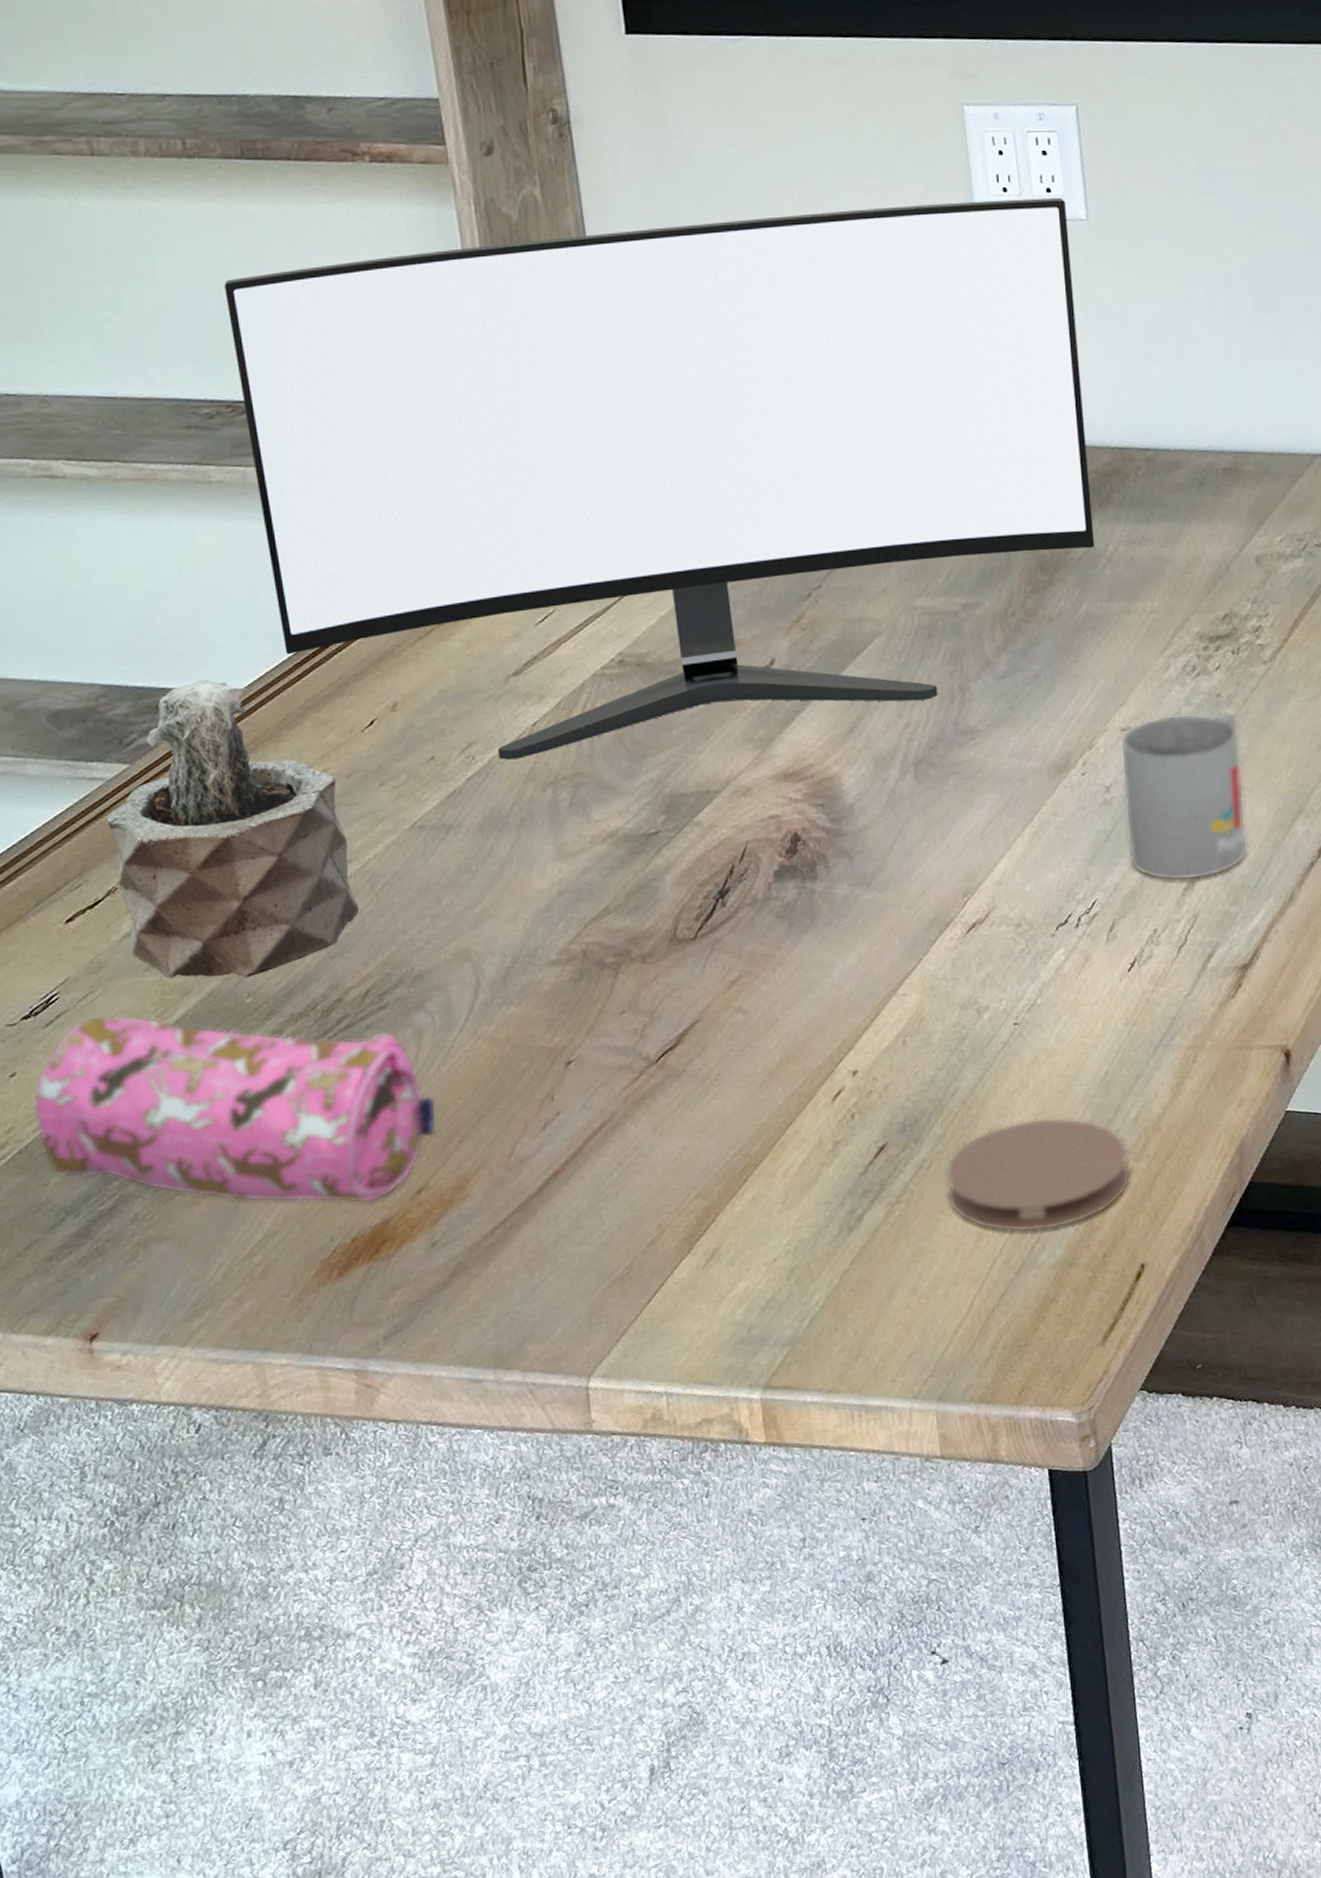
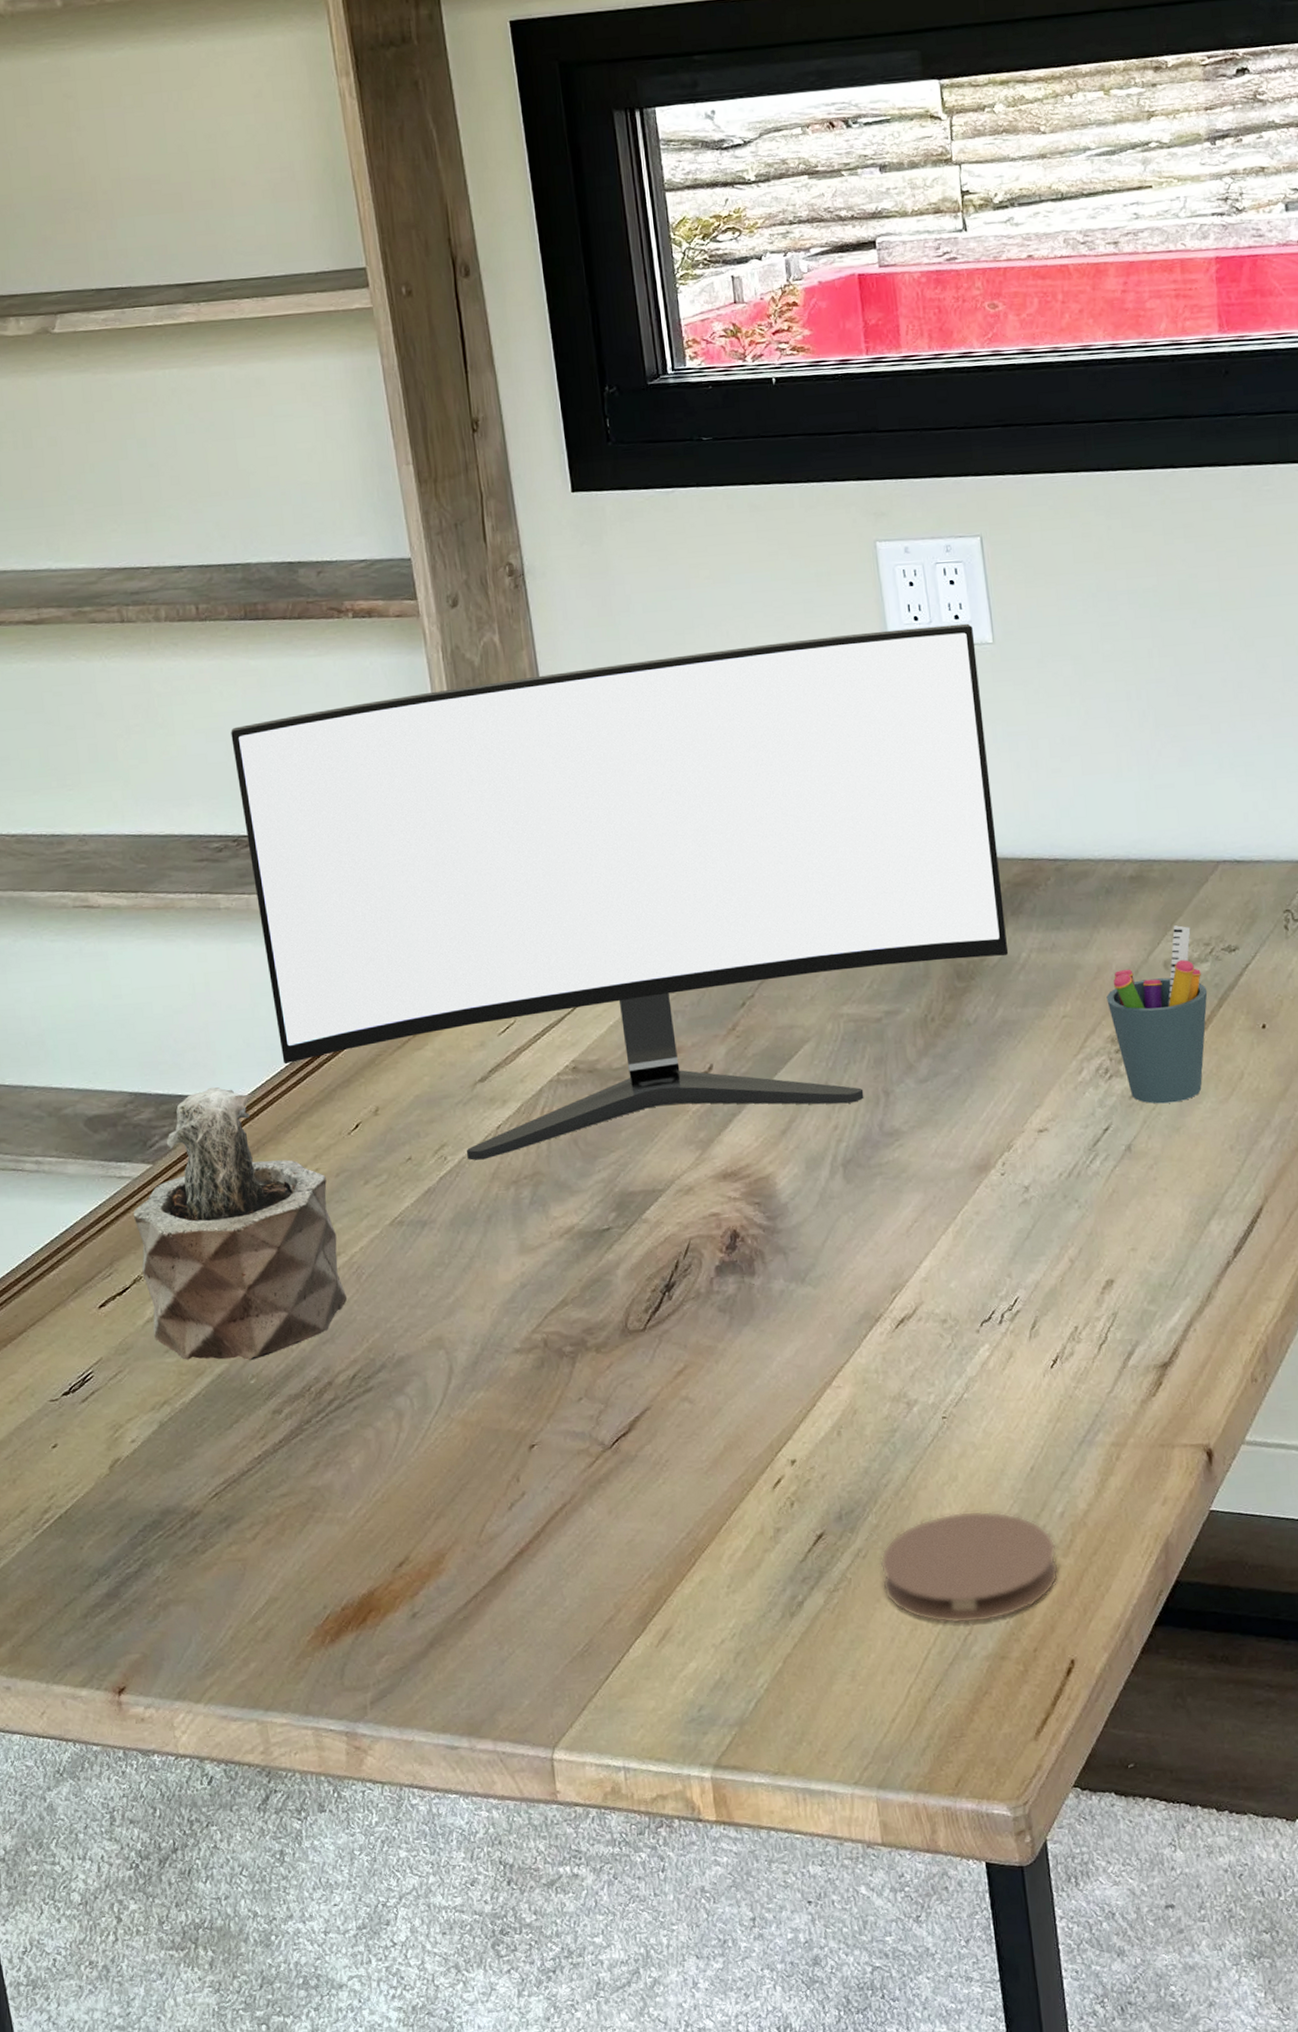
pencil case: present [33,1015,438,1204] -> none [71,1393,417,1575]
mug: present [1120,709,1247,881] -> none [1037,1110,1164,1279]
pen holder: none [1196,520,1300,703] -> present [1106,925,1208,1104]

